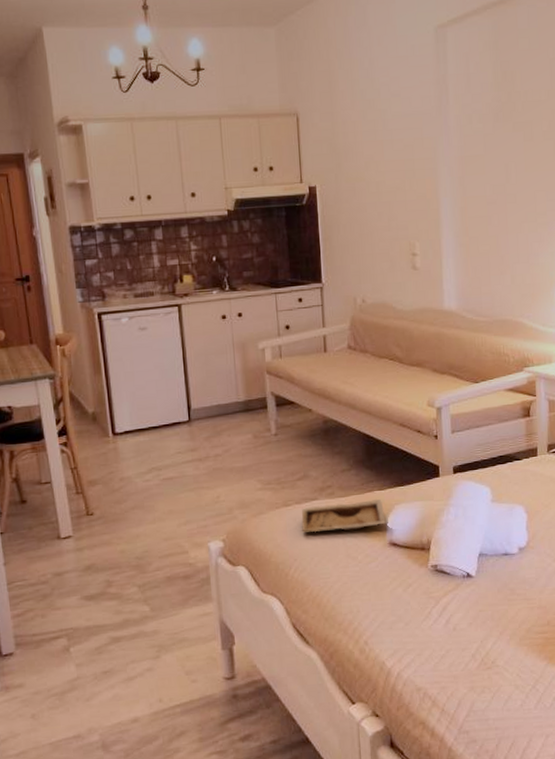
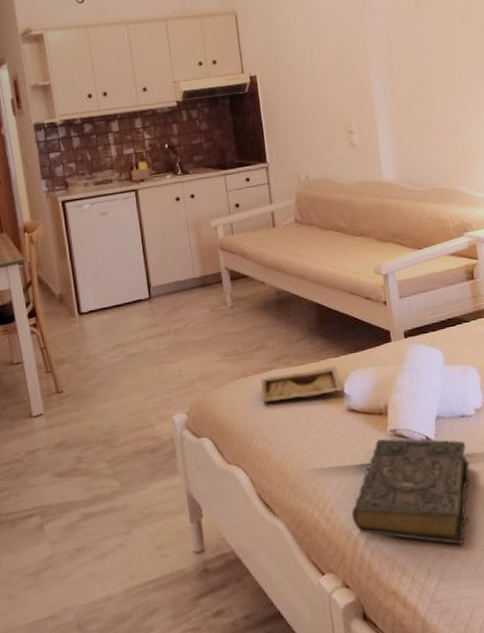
book: none [386,573,509,679] -> present [351,438,471,545]

